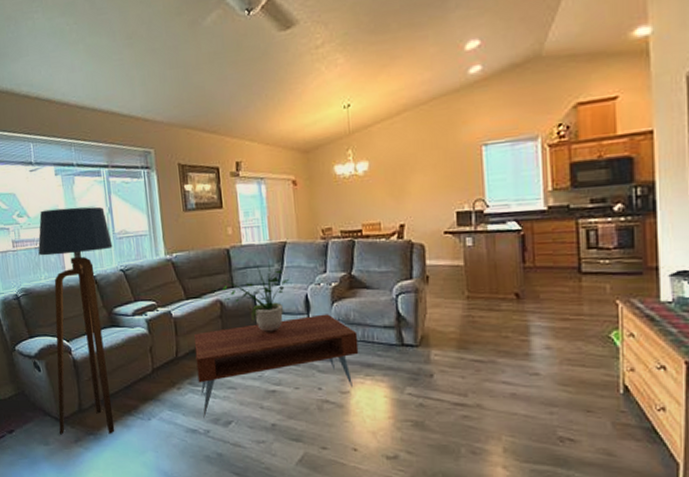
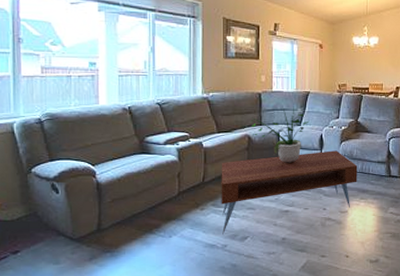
floor lamp: present [38,206,115,434] -> none [70,41,151,252]

